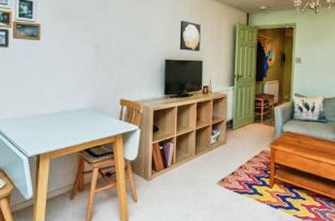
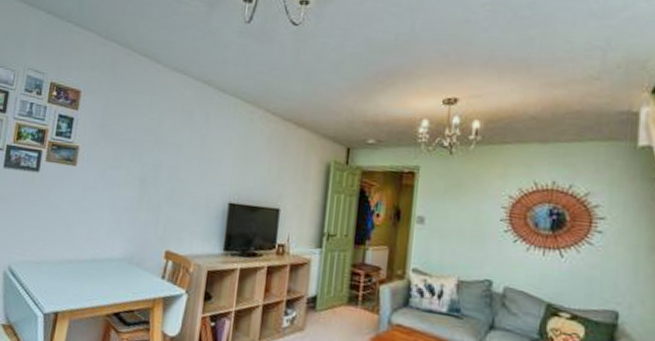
wall art: present [179,21,201,51] -> none [249,152,281,195]

